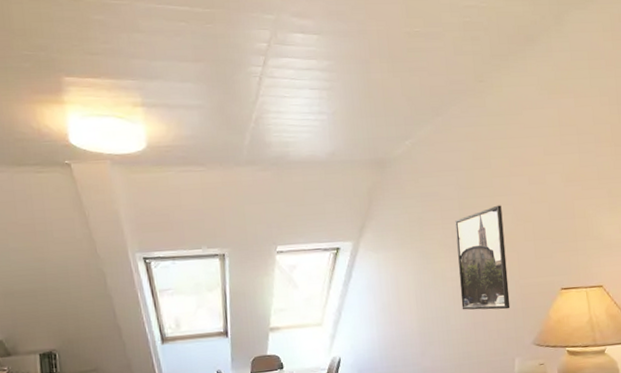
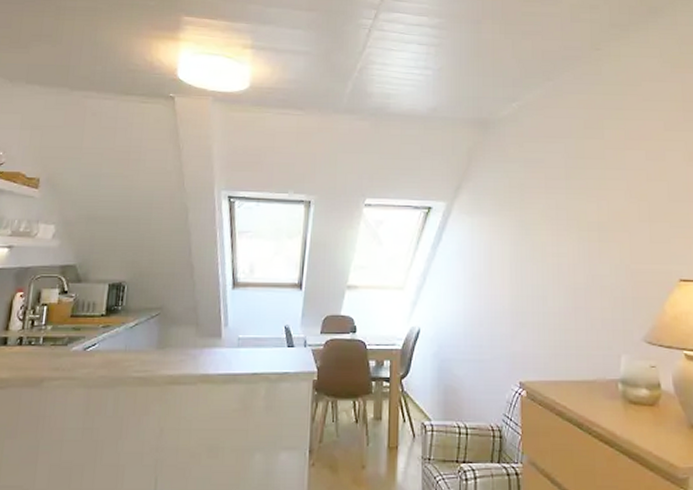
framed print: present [455,205,511,310] -> none [560,179,619,296]

